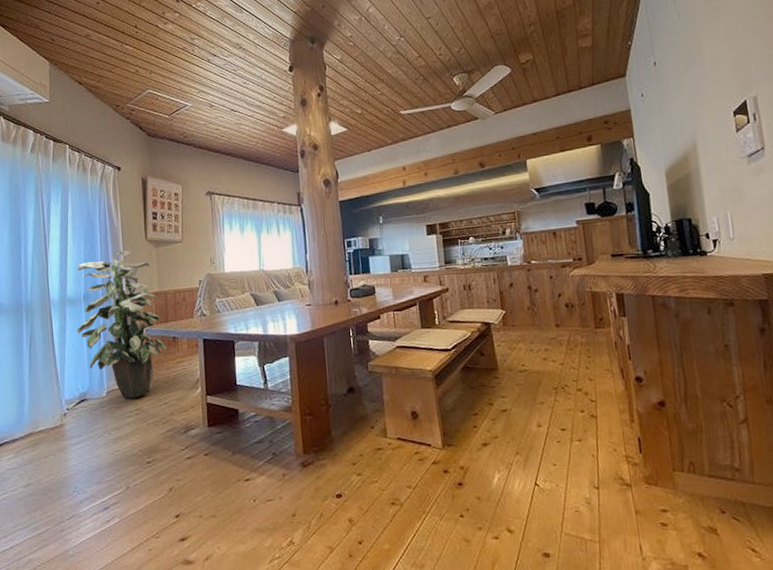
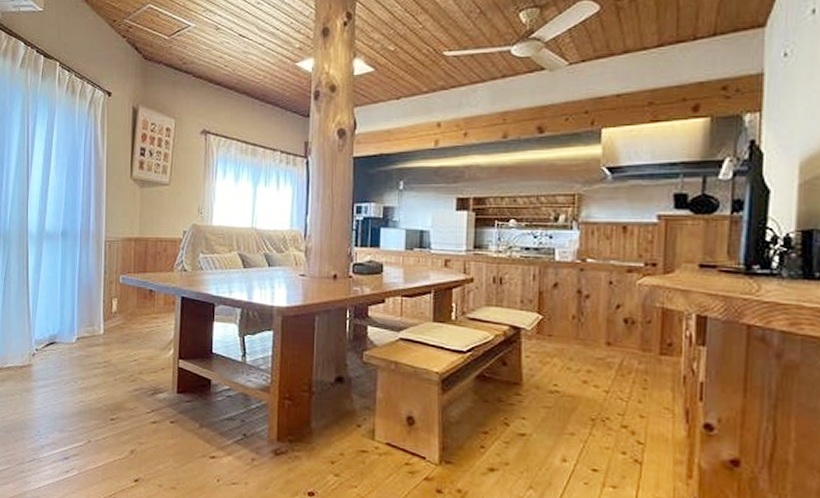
indoor plant: present [77,250,167,399] -> none [53,187,142,350]

